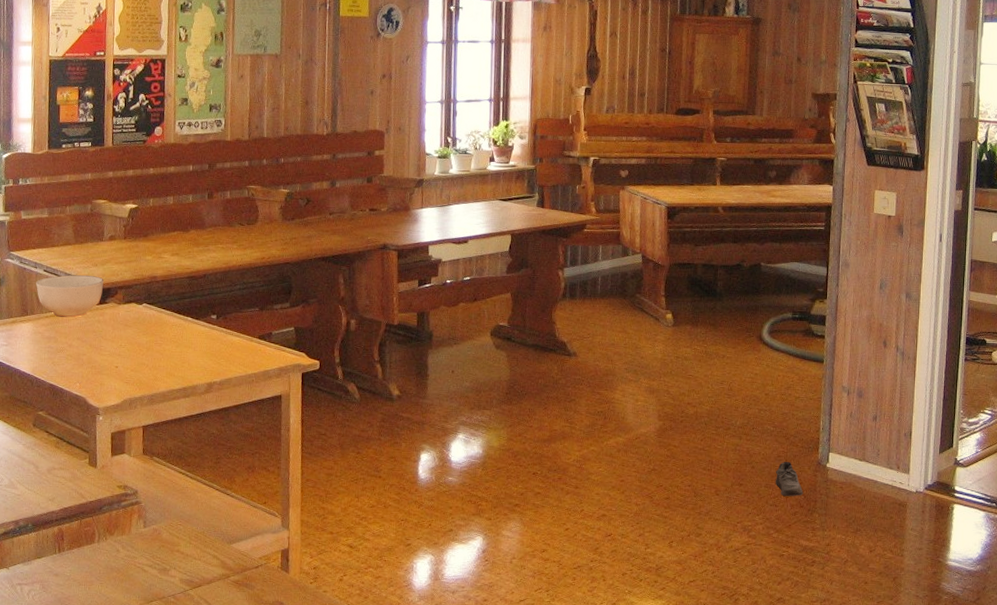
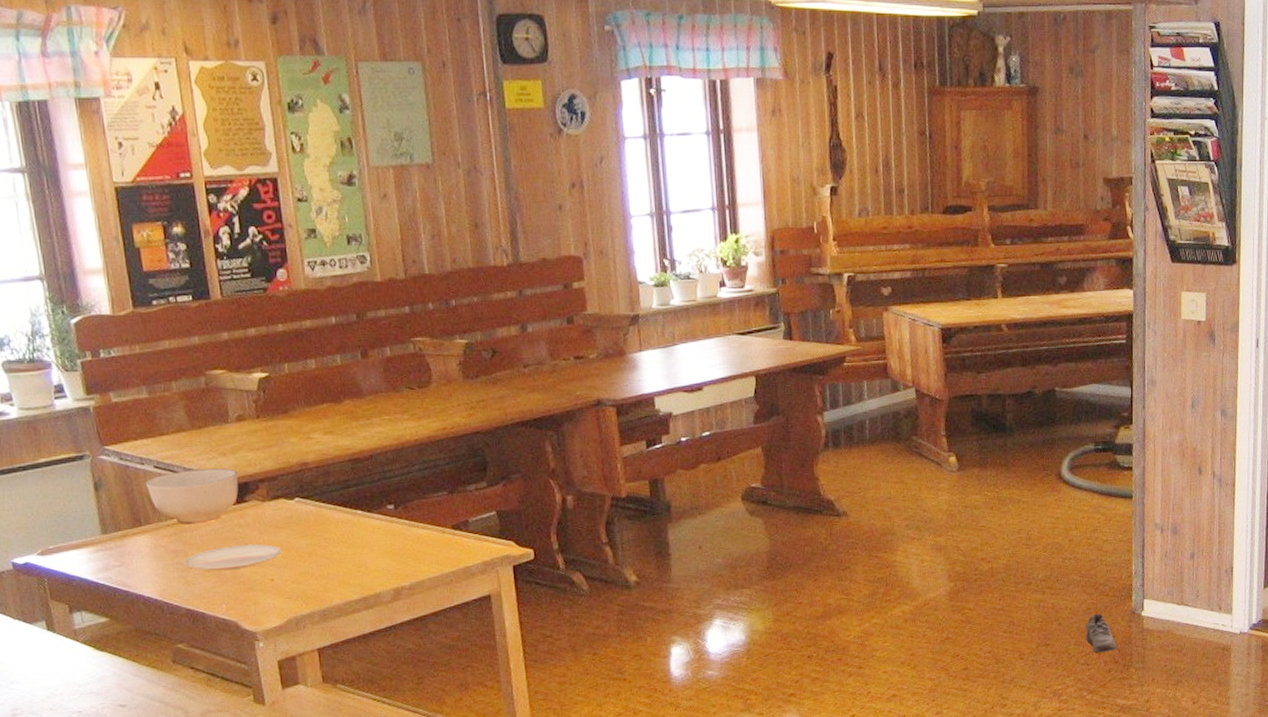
plate: none [53,337,127,356] -> present [183,544,281,571]

